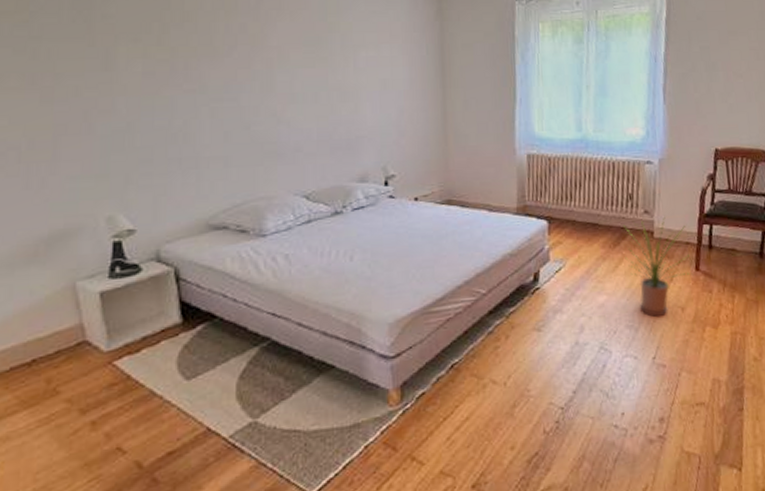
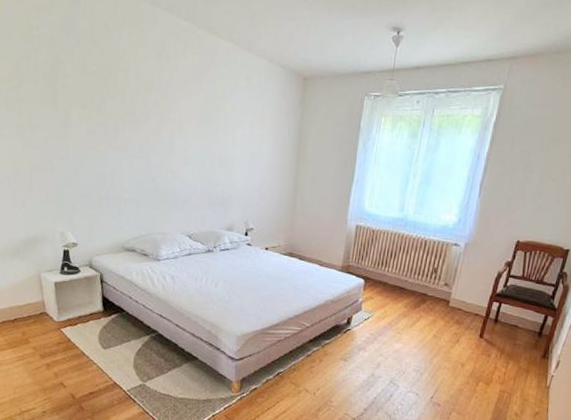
house plant: present [623,217,694,318] -> none [422,290,479,368]

